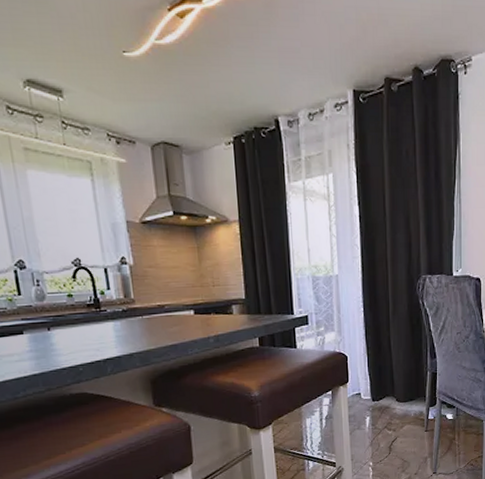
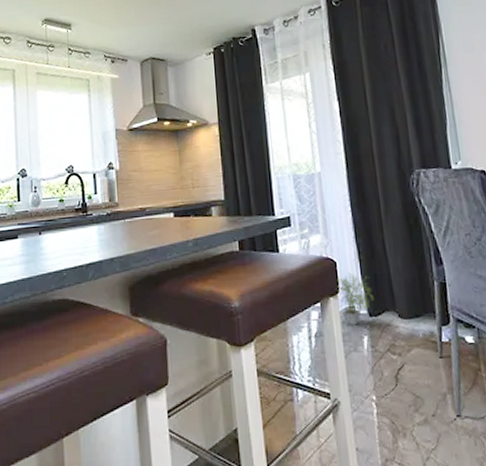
potted plant: none [347,365,377,409] -> present [337,272,374,326]

